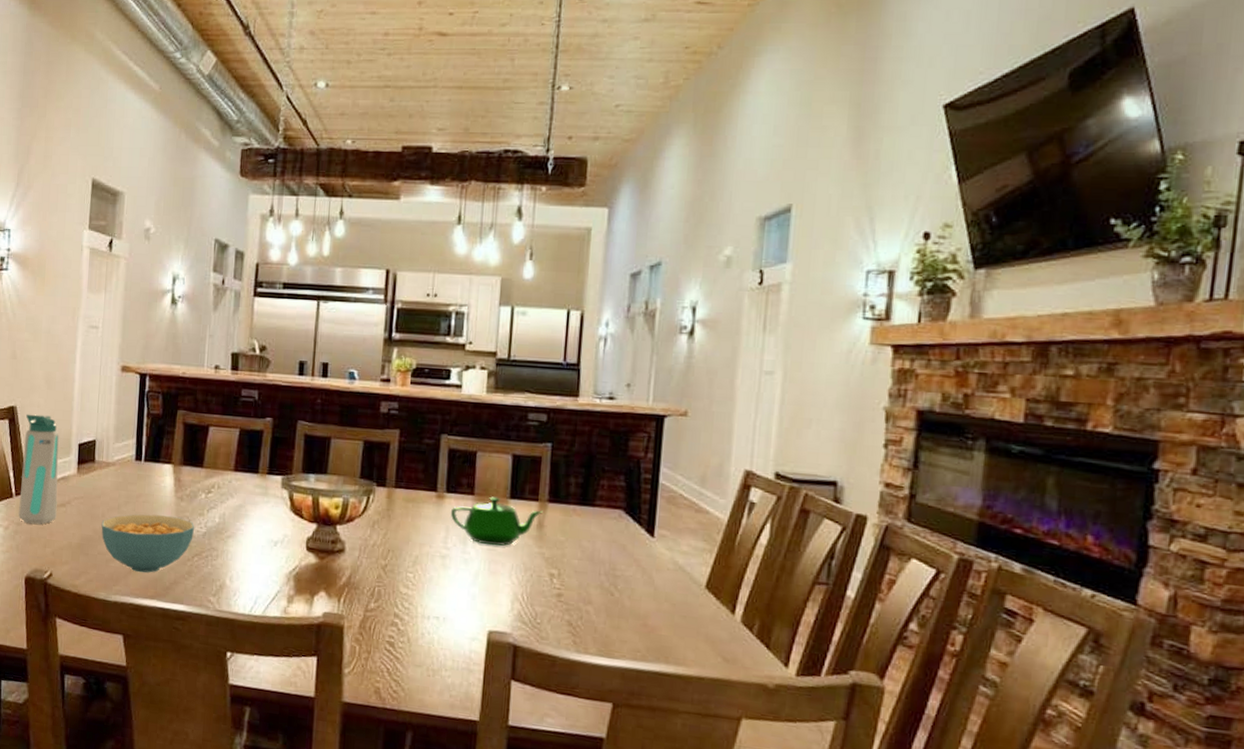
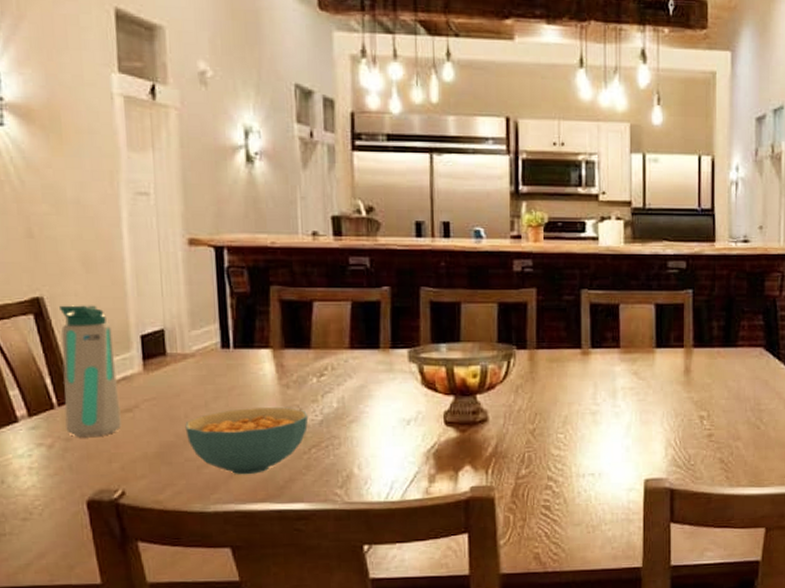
teapot: present [450,496,543,546] -> none [597,347,689,396]

